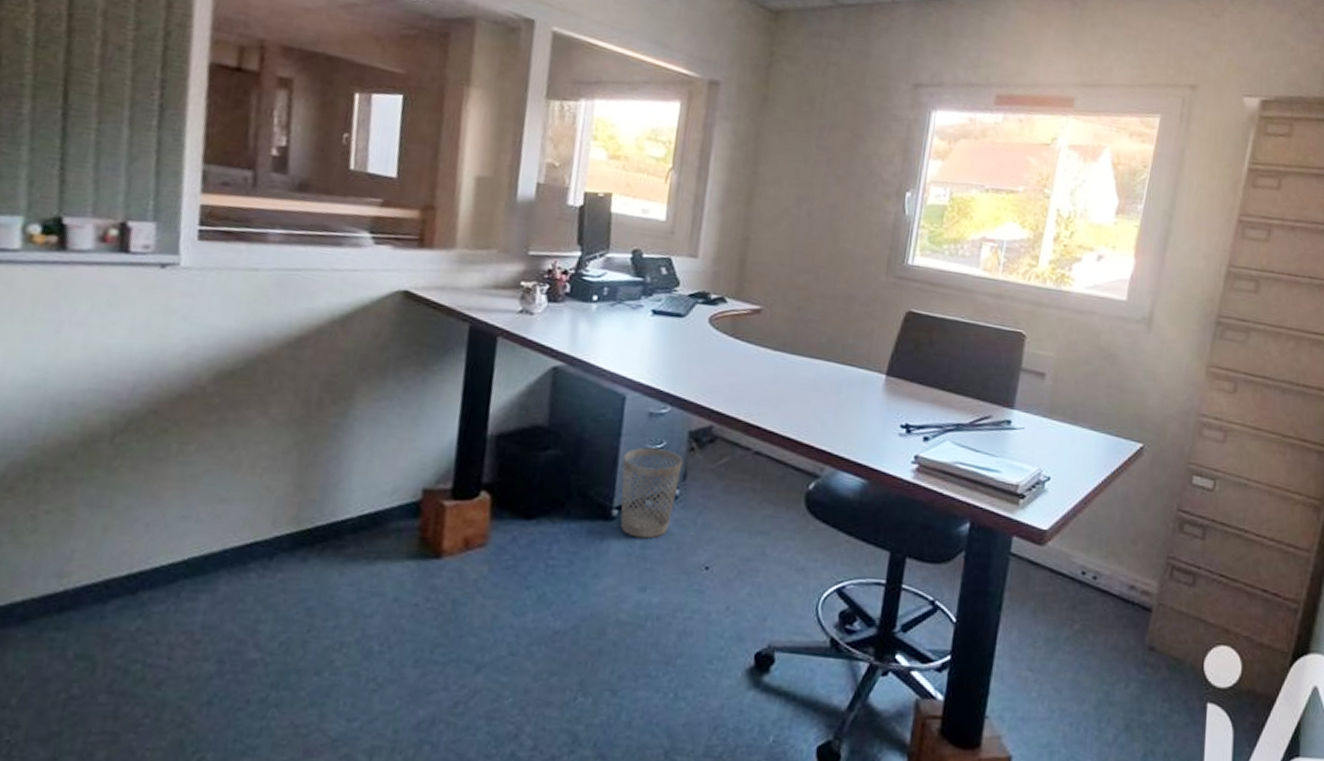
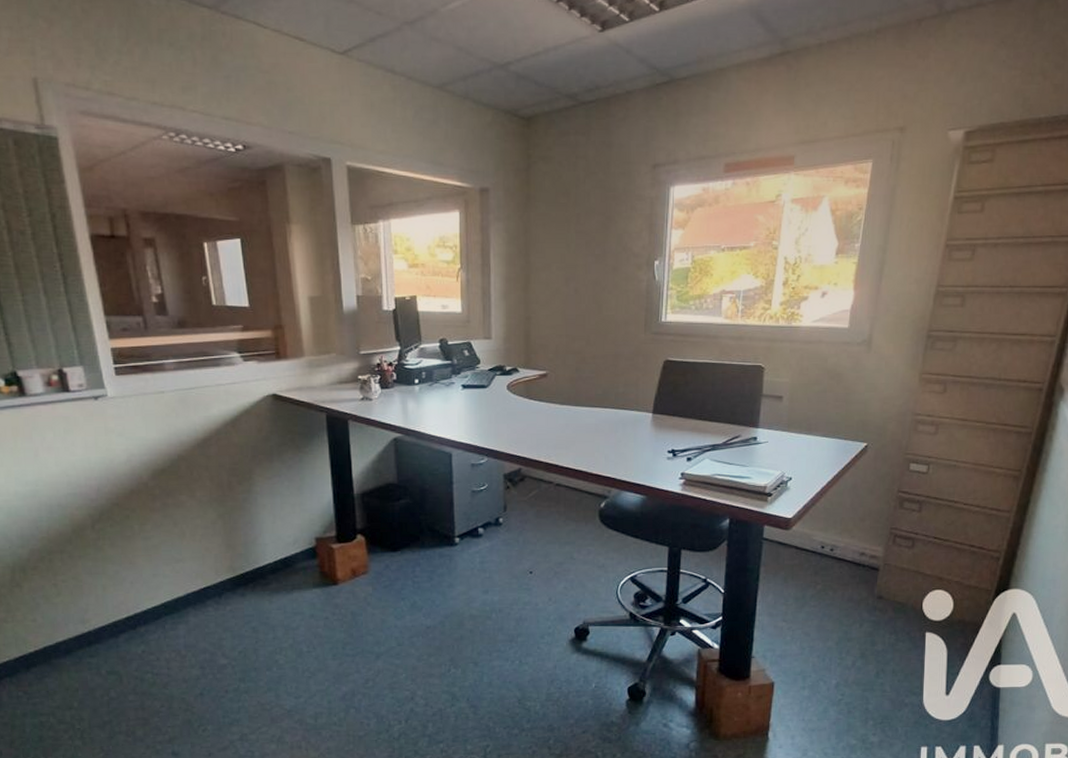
wastebasket: present [620,447,684,539] -> none [457,490,503,556]

